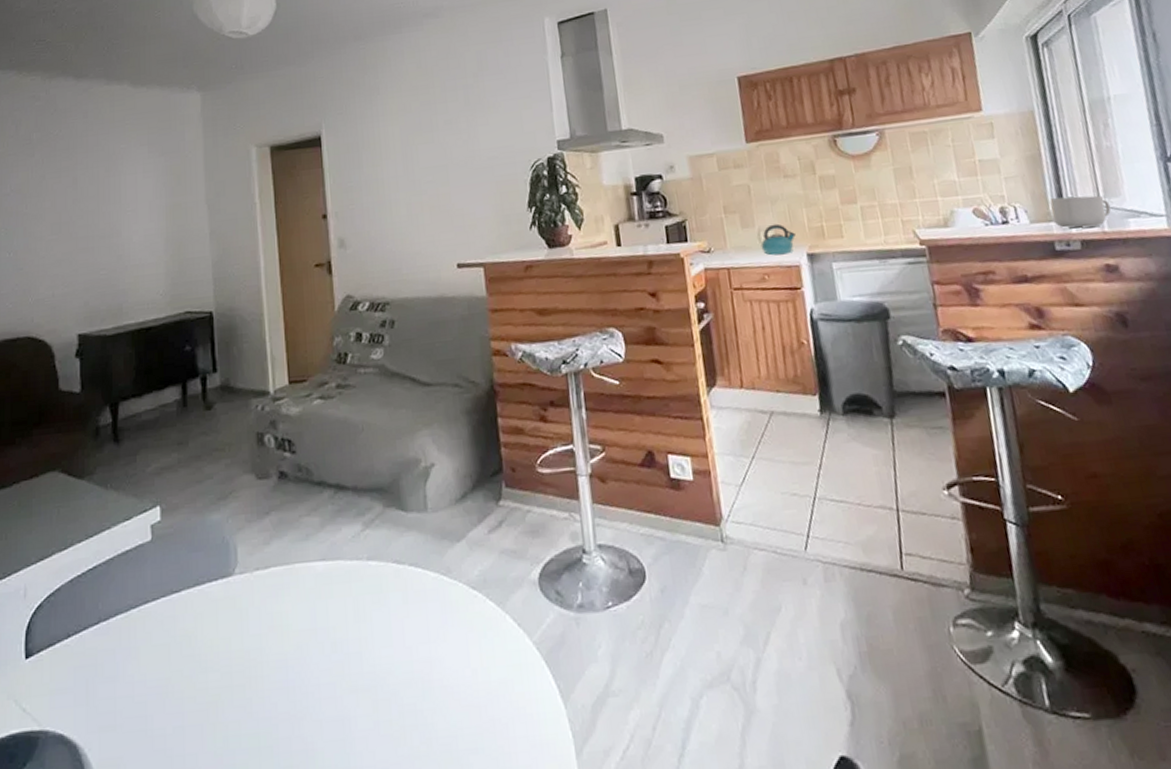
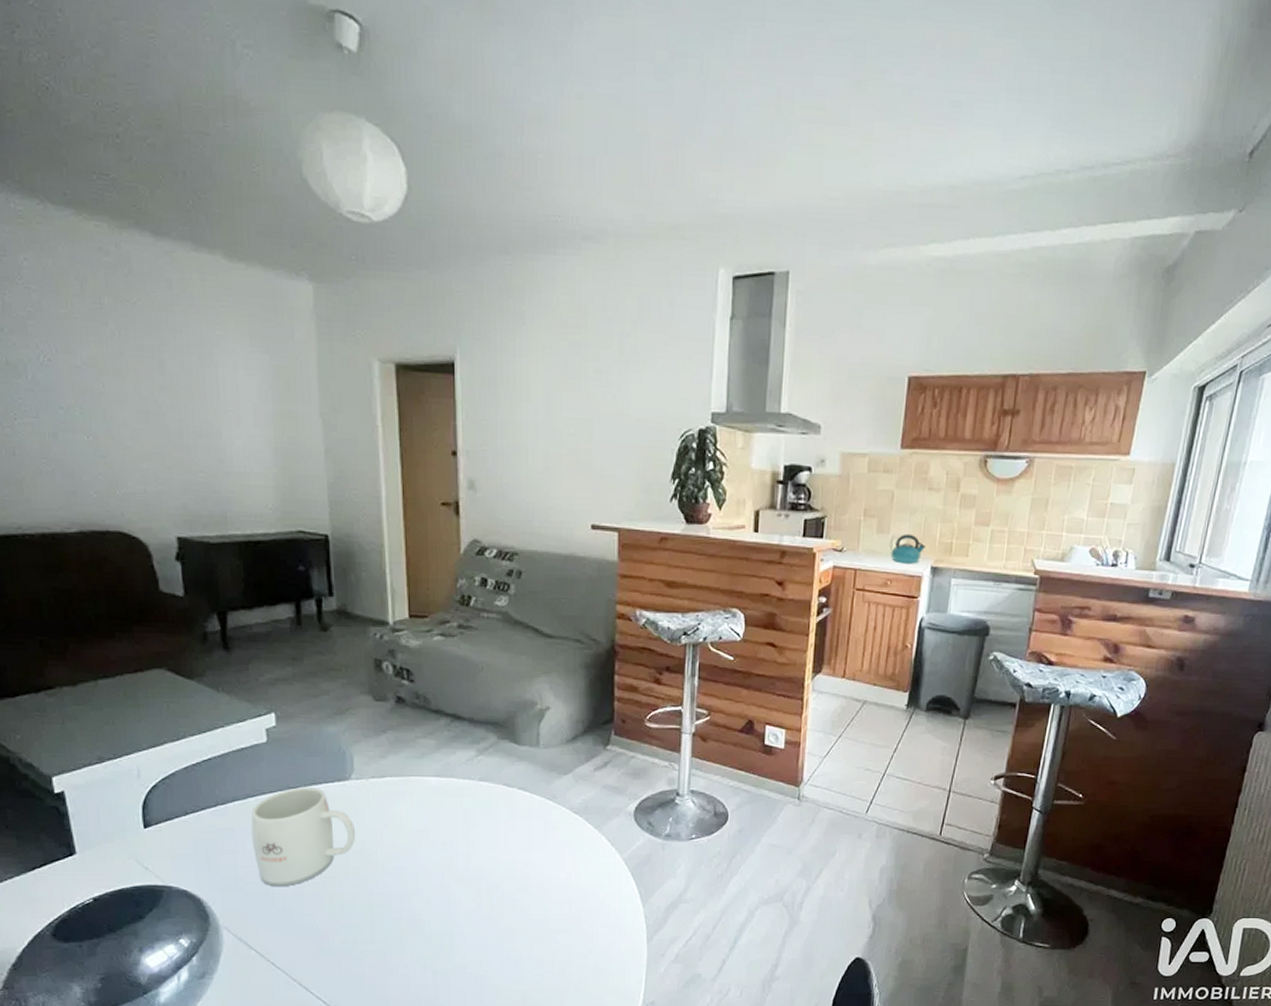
mug: none [132,589,241,721] -> present [251,787,356,887]
cup: present [1049,195,1111,228] -> none [1155,550,1209,582]

